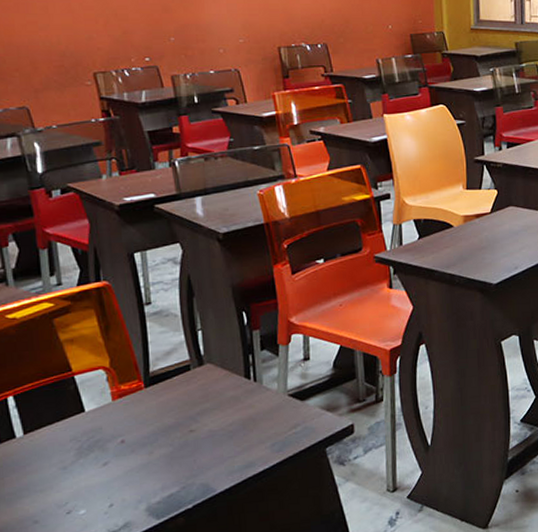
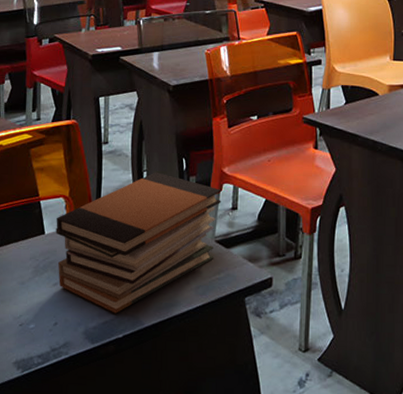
book stack: none [97,330,291,485] -> present [55,172,221,314]

